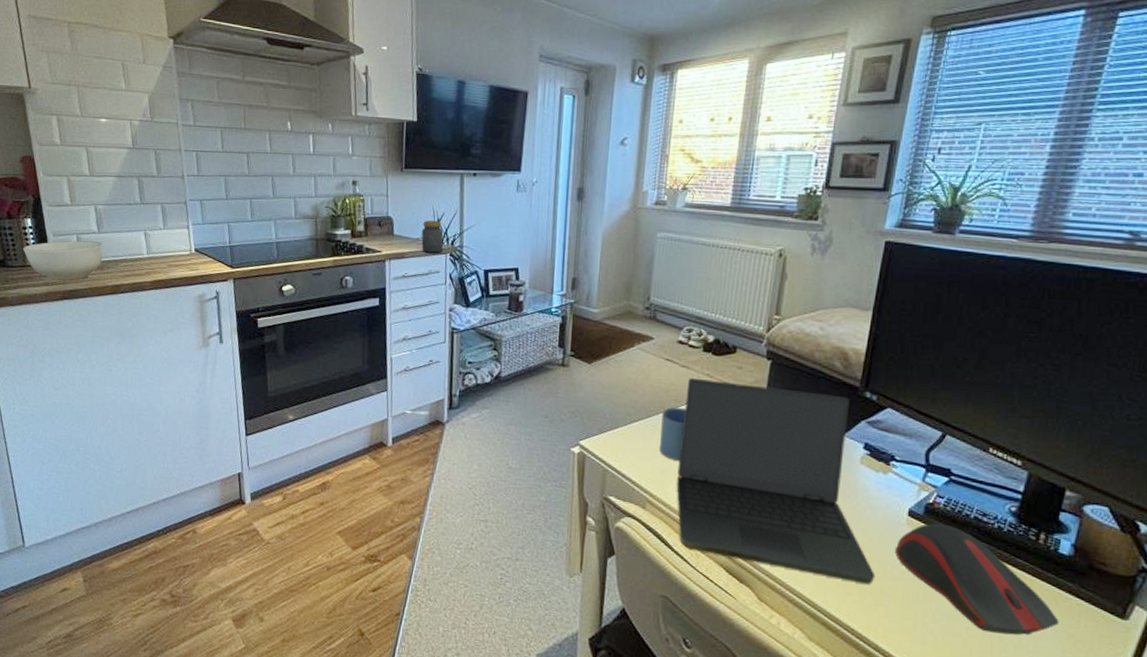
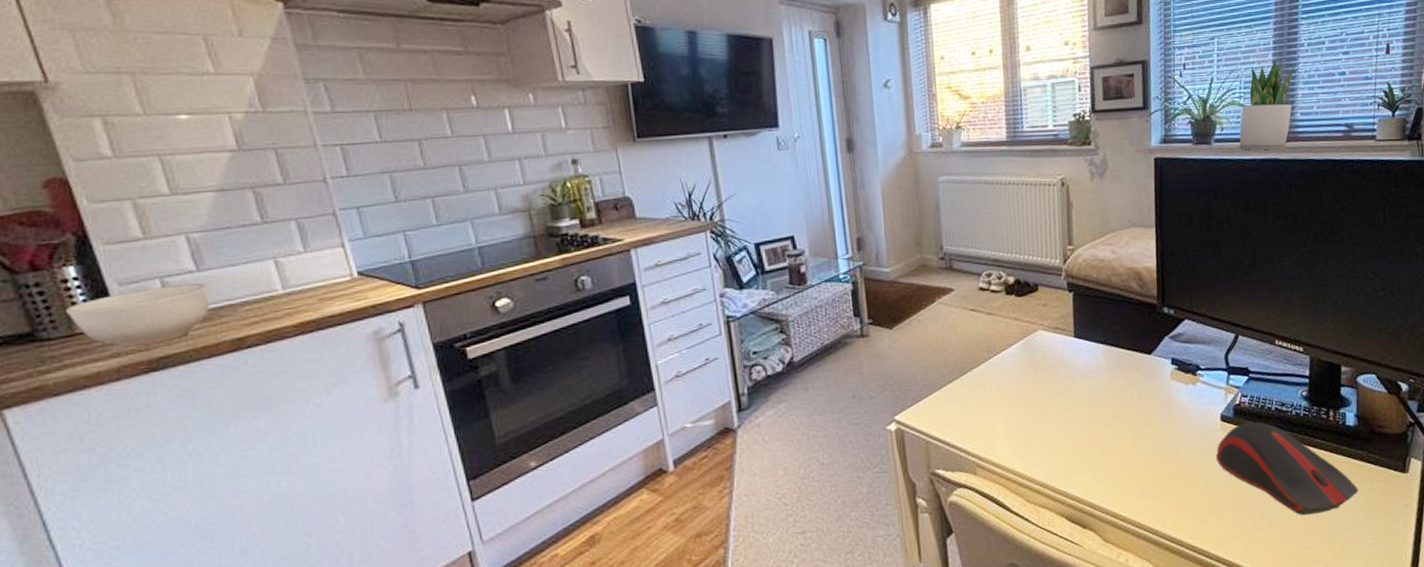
jar: present [421,220,444,253] -> none [670,195,702,233]
mug: present [660,407,686,461] -> none [976,358,1003,416]
laptop: present [676,377,876,584] -> none [996,316,1204,507]
planter: none [989,153,1080,250] -> present [1239,60,1297,151]

